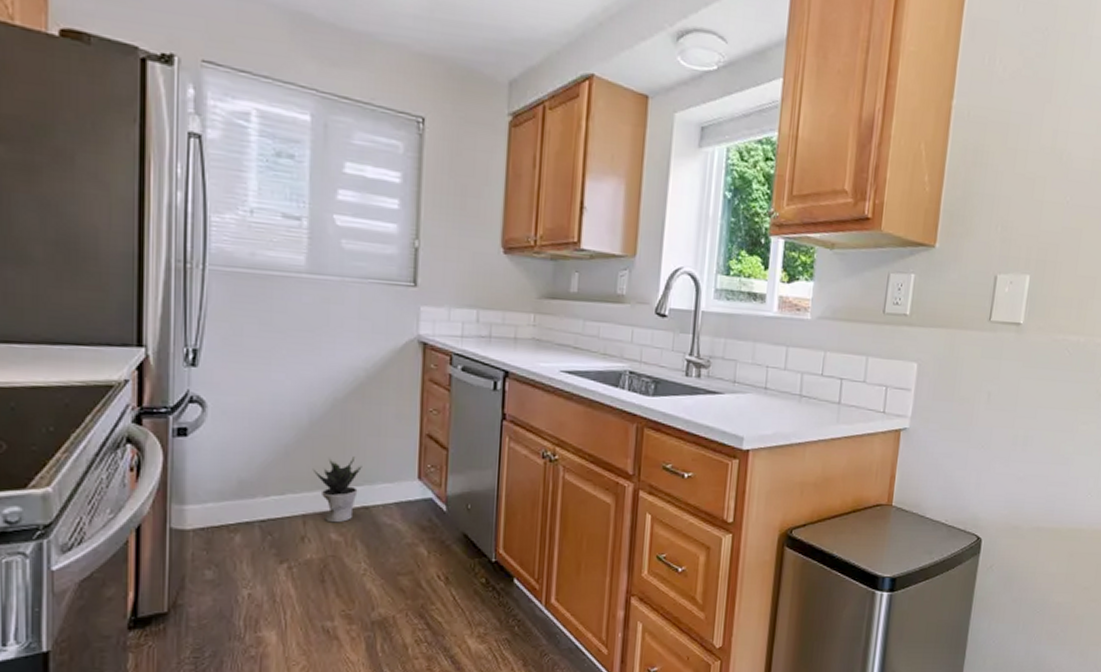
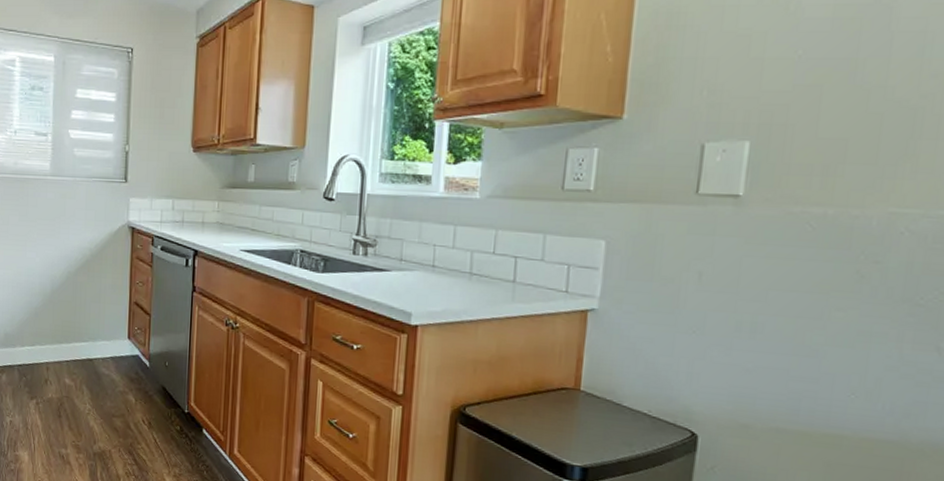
potted plant: present [312,456,362,523] -> none [53,318,88,371]

